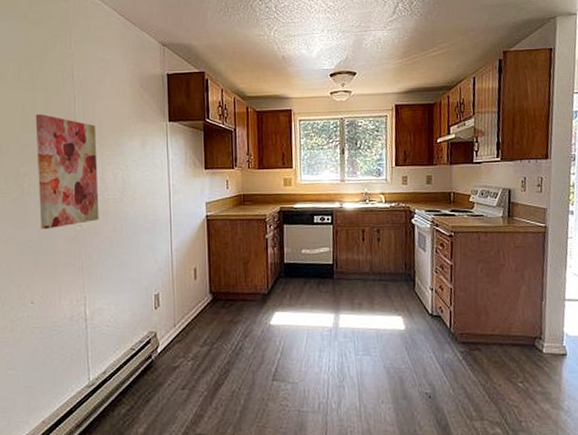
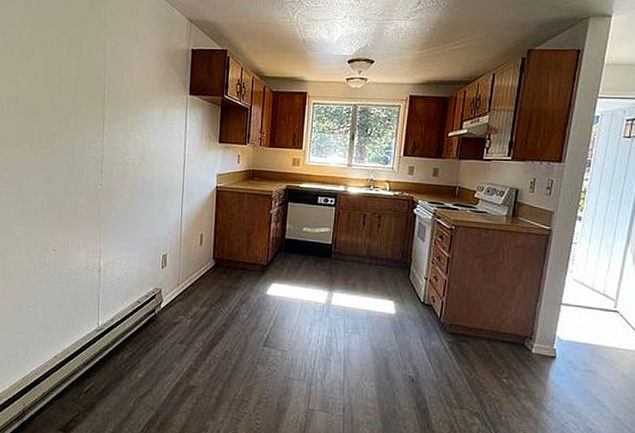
wall art: present [35,114,99,230] -> none [66,79,122,186]

